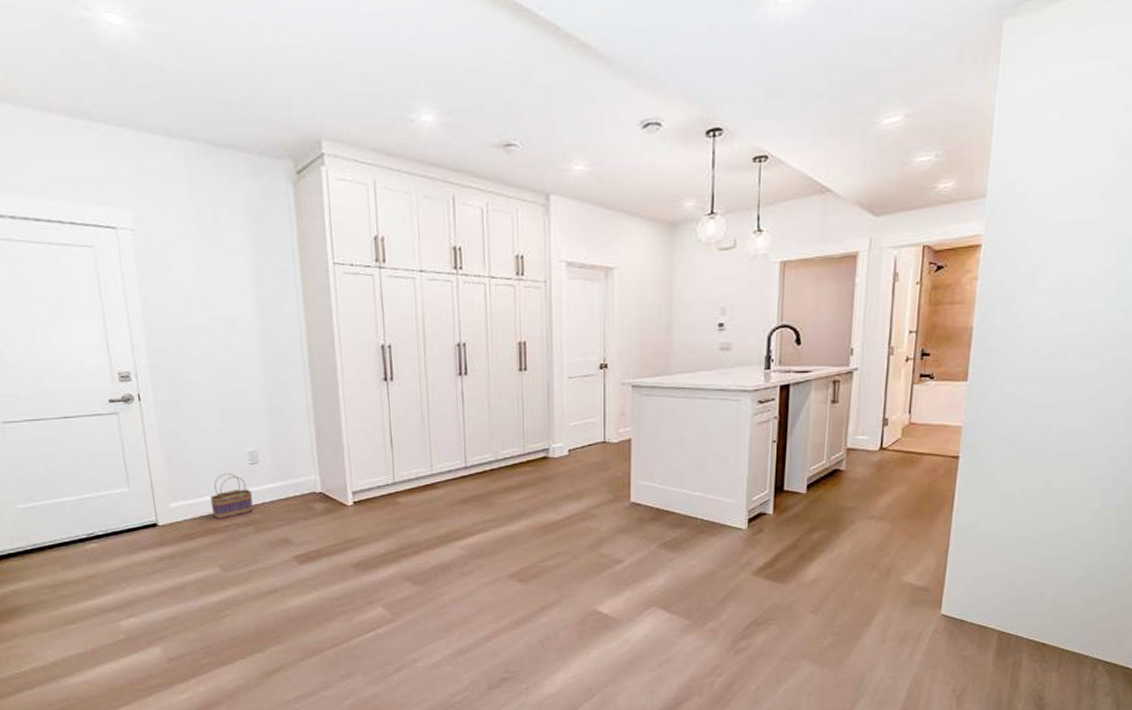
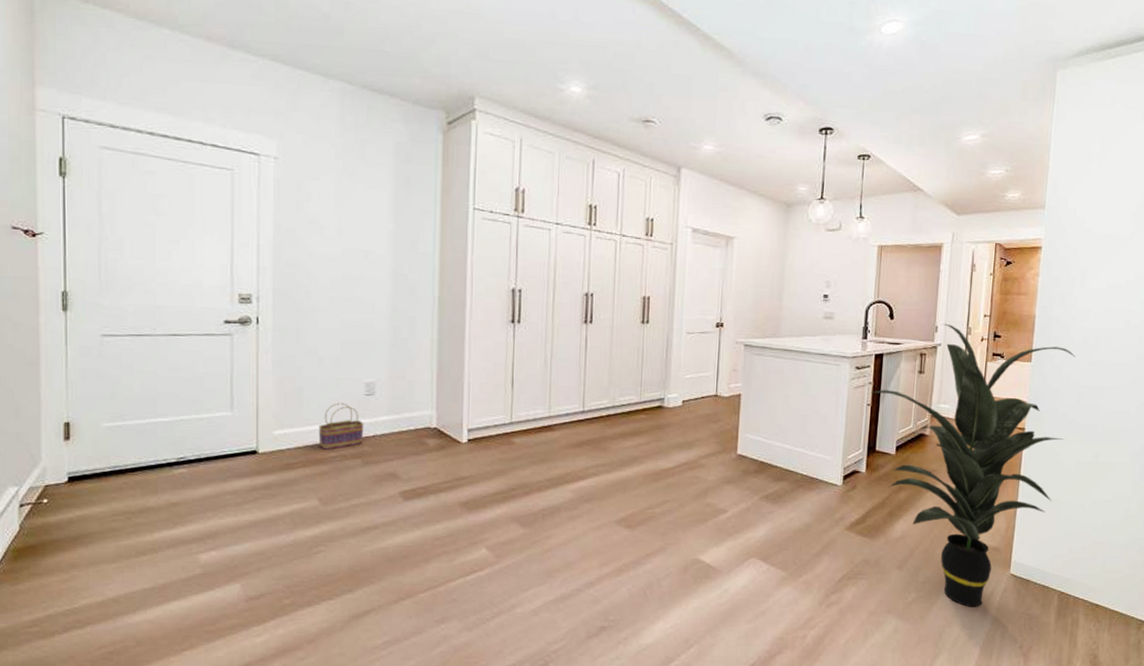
indoor plant: none [776,344,1023,650] -> present [871,323,1076,607]

